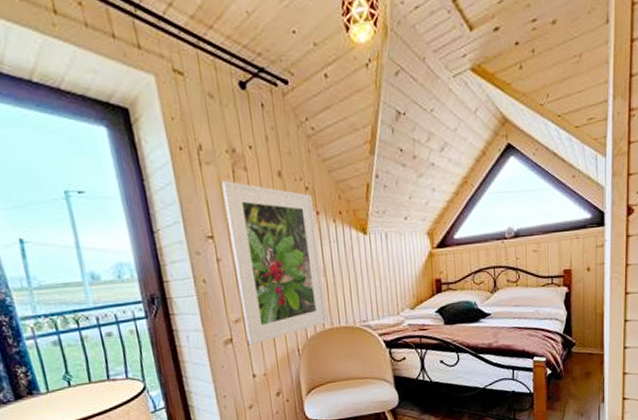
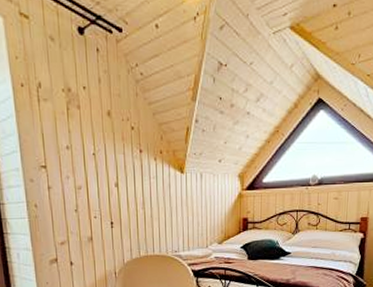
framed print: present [221,180,328,346] -> none [56,116,143,266]

